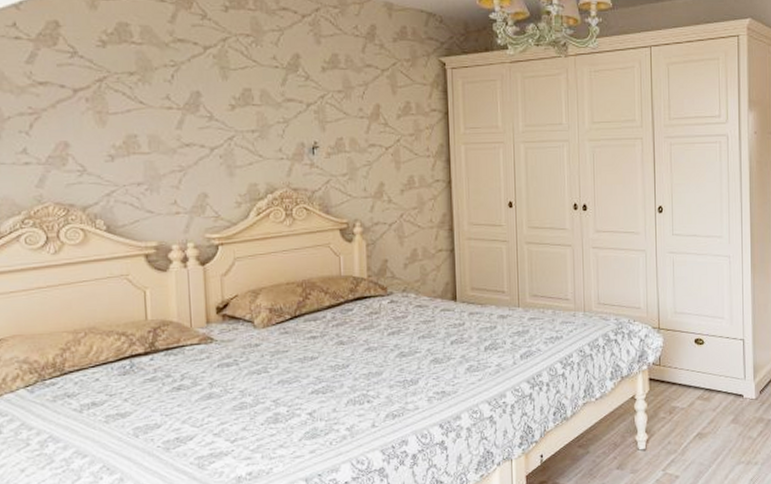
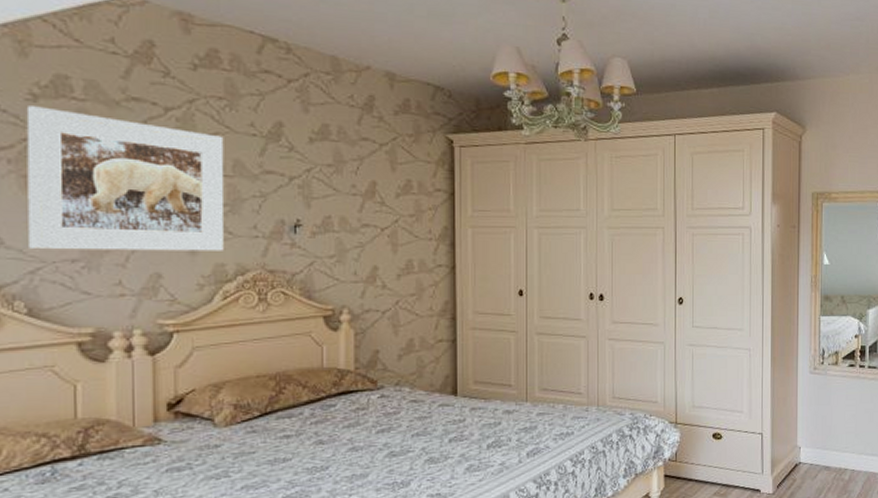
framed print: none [98,51,256,175] -> present [26,106,225,251]

